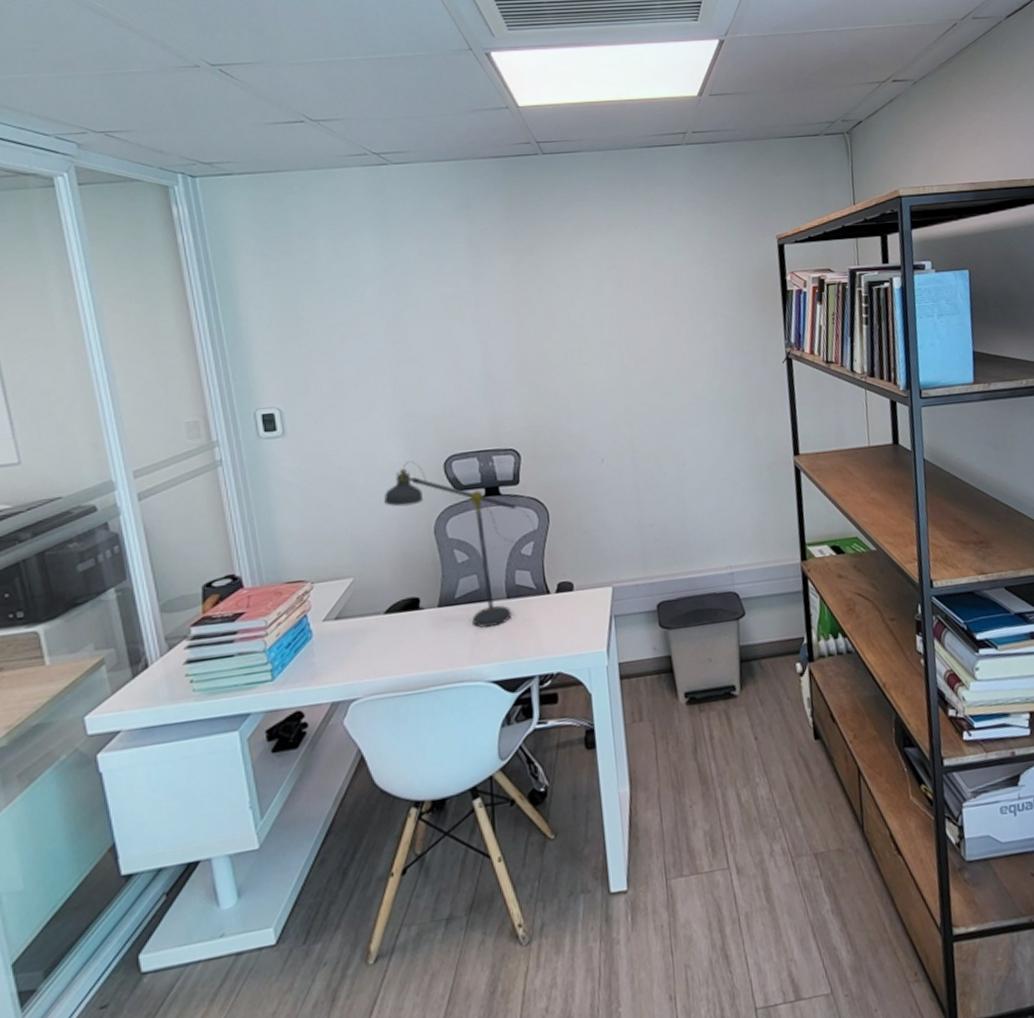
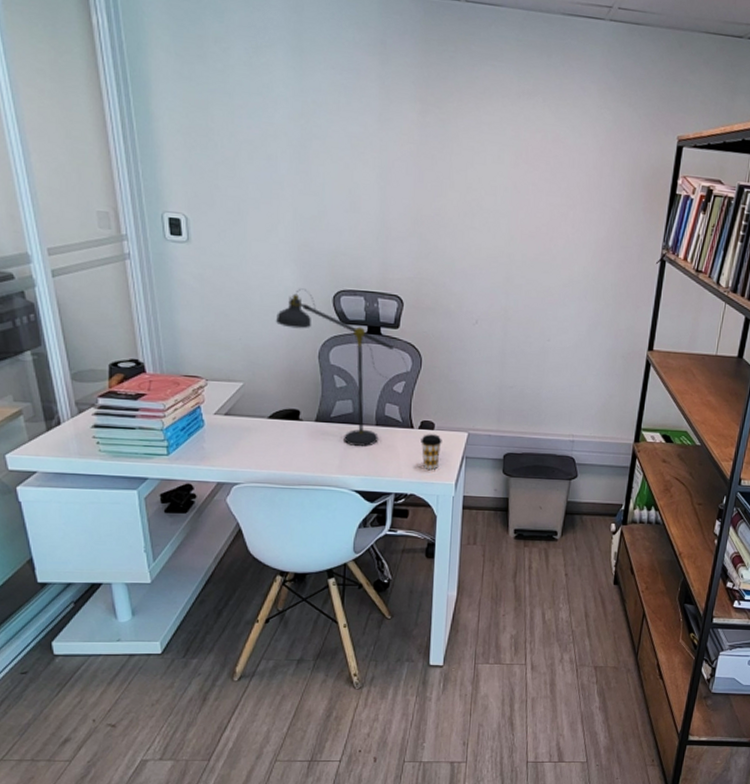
coffee cup: none [560,595,585,639] -> present [421,434,442,470]

